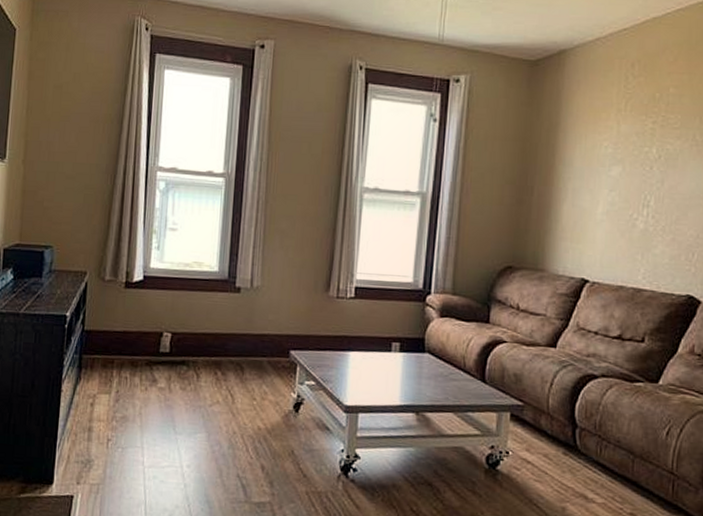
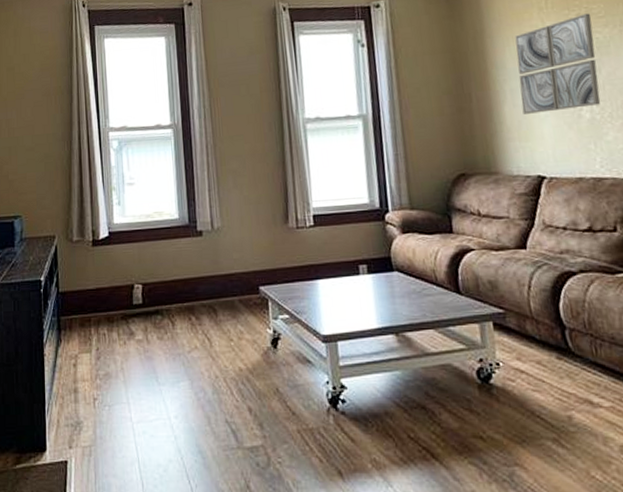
wall art: none [580,122,667,217] -> present [515,13,601,114]

